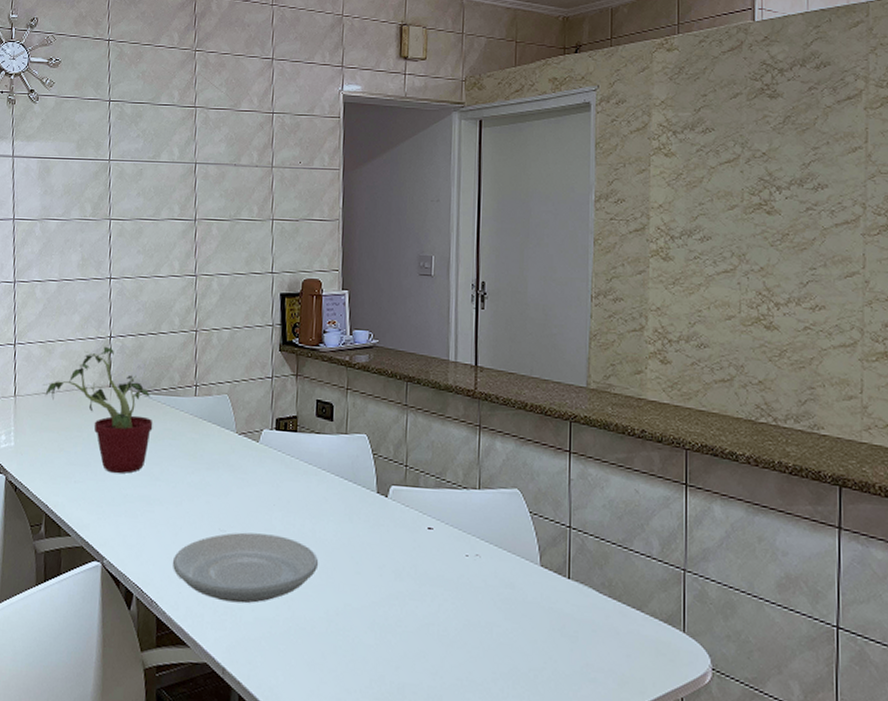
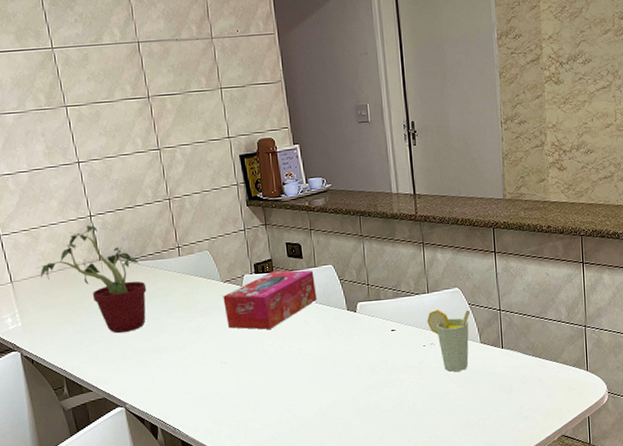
plate: present [172,532,319,604] -> none [186,358,308,417]
tissue box: none [234,429,344,499] -> present [223,270,318,330]
cup: none [474,511,531,599] -> present [427,309,470,372]

